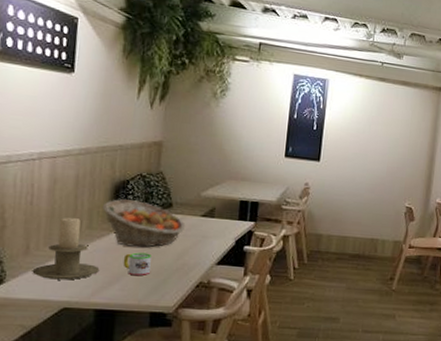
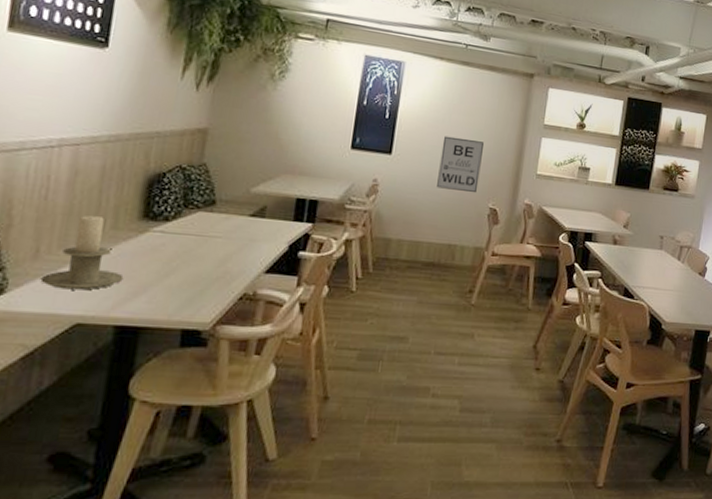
fruit basket: present [103,199,186,248] -> none [132,194,231,252]
mug: present [123,252,151,276] -> none [152,257,187,286]
wall art: none [360,144,399,193] -> present [437,136,484,192]

